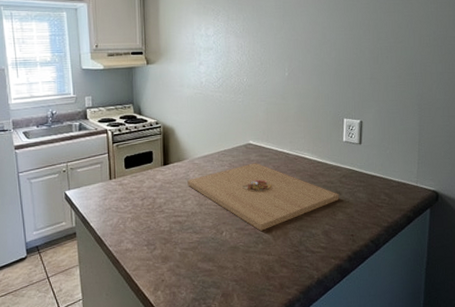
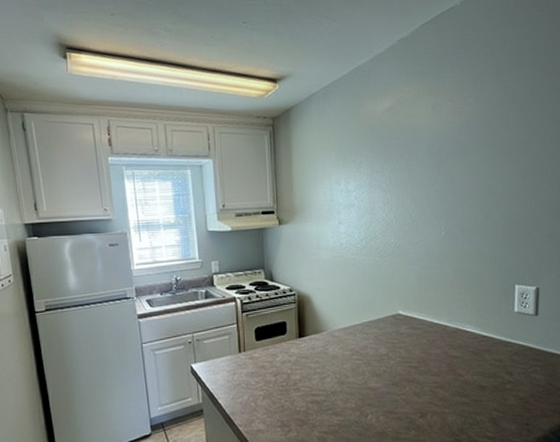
platter: present [187,163,339,231] -> none [326,336,510,415]

